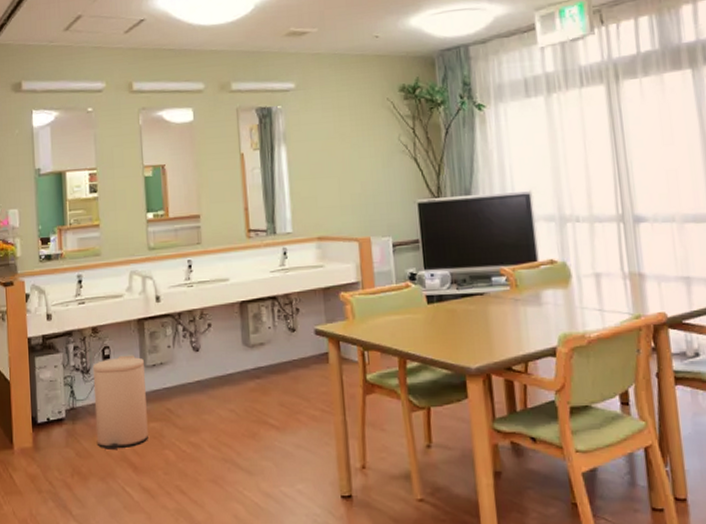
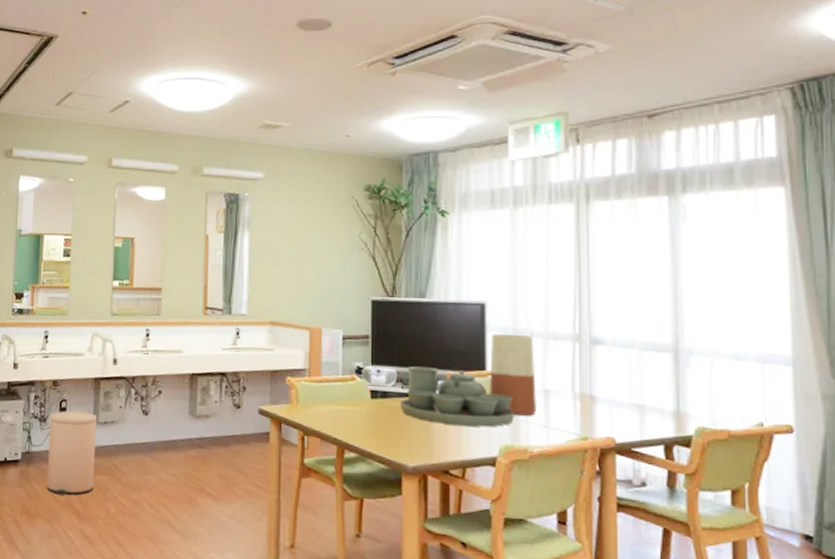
tea set: none [456,264,570,321] -> present [400,366,514,427]
vase: none [539,221,590,302] -> present [489,334,536,416]

